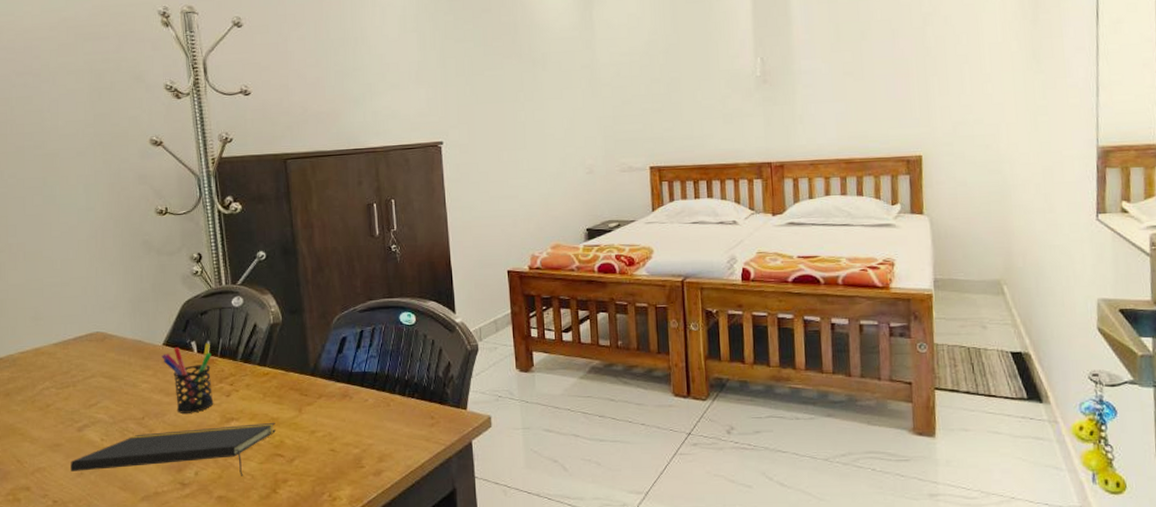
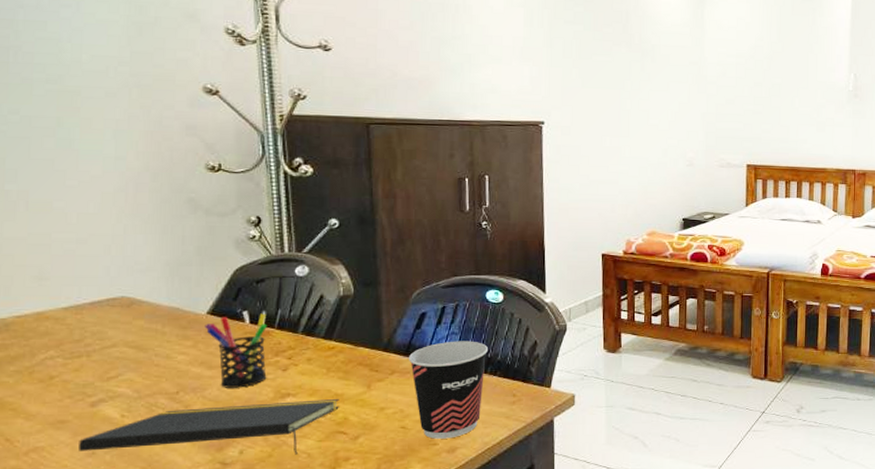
cup: none [334,363,405,462] -> present [409,341,488,439]

